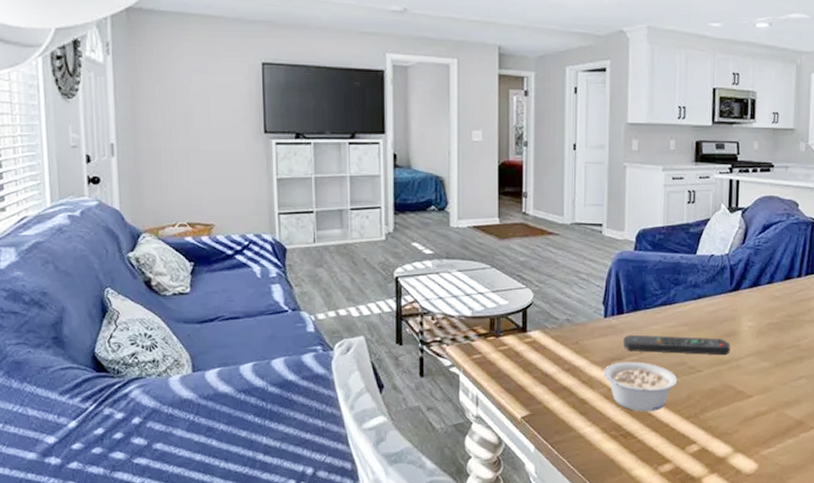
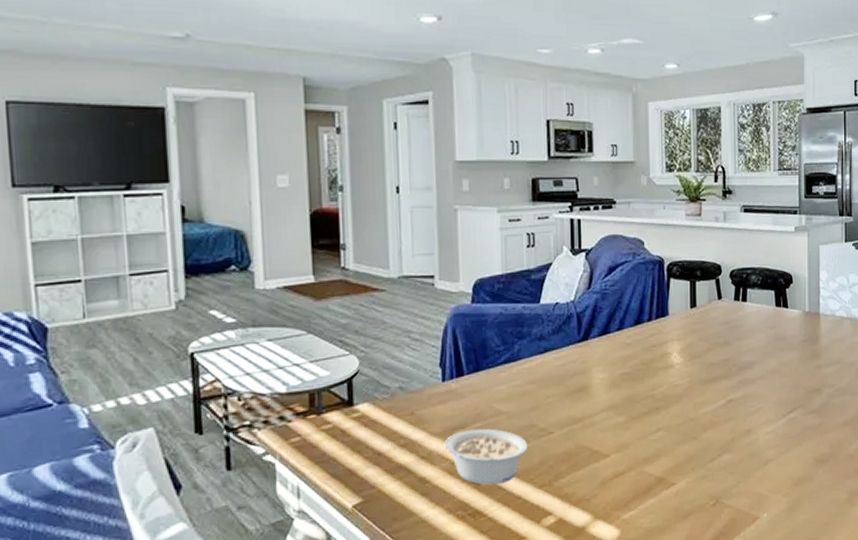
remote control: present [623,334,731,356] -> none [465,394,583,418]

